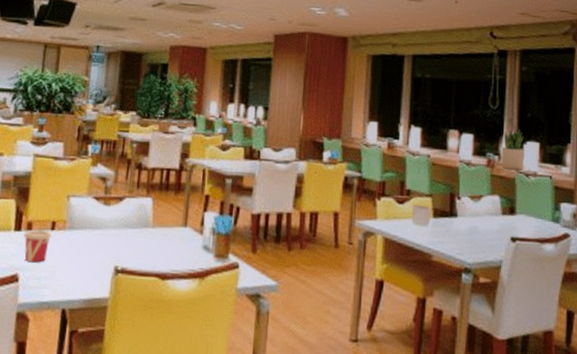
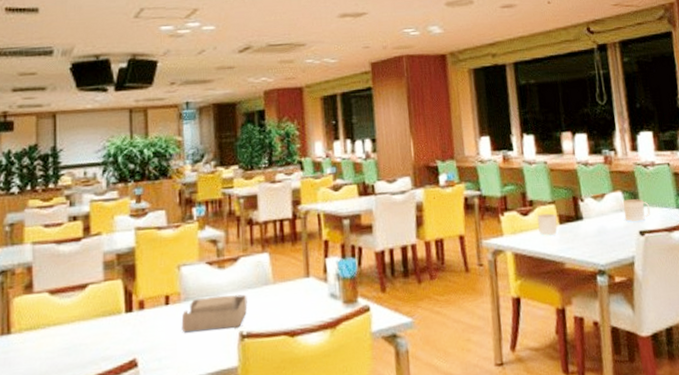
cup: present [23,230,51,263] -> none [136,307,166,344]
napkin holder: none [62,229,127,262] -> present [181,294,248,332]
mug: none [498,205,525,229] -> present [623,199,650,223]
planter: present [502,128,525,171] -> none [617,120,640,163]

